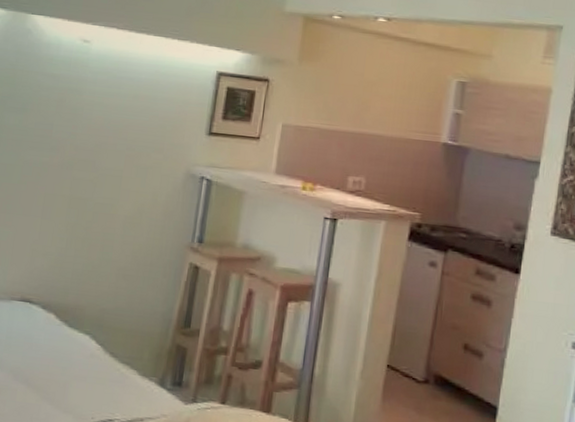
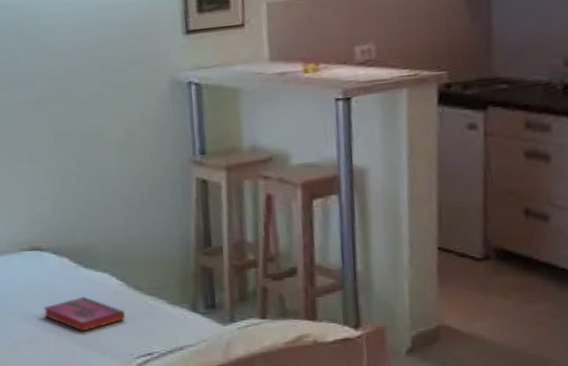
hardback book: none [18,353,97,388] -> present [43,296,126,332]

